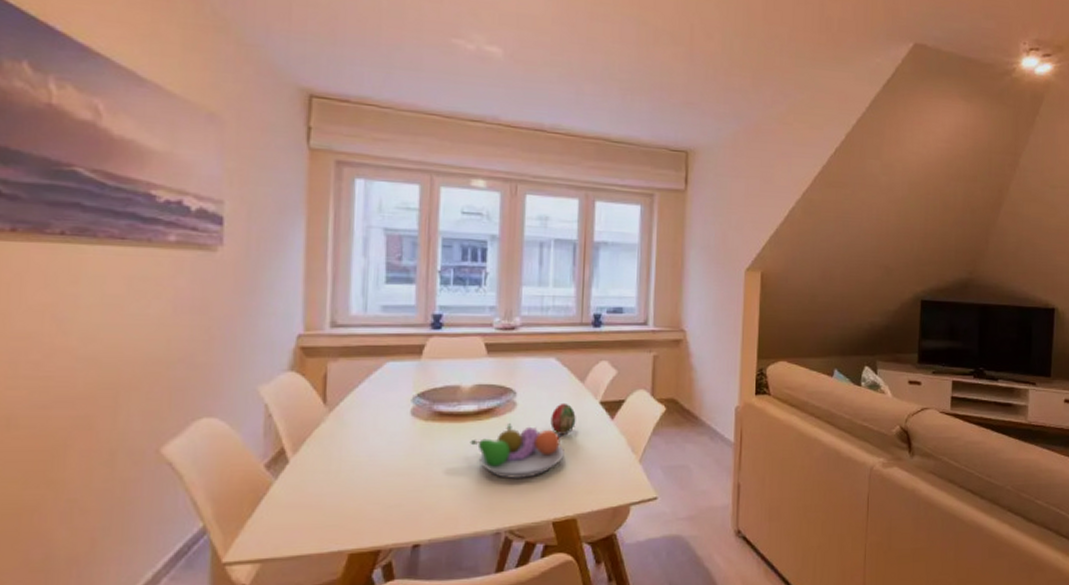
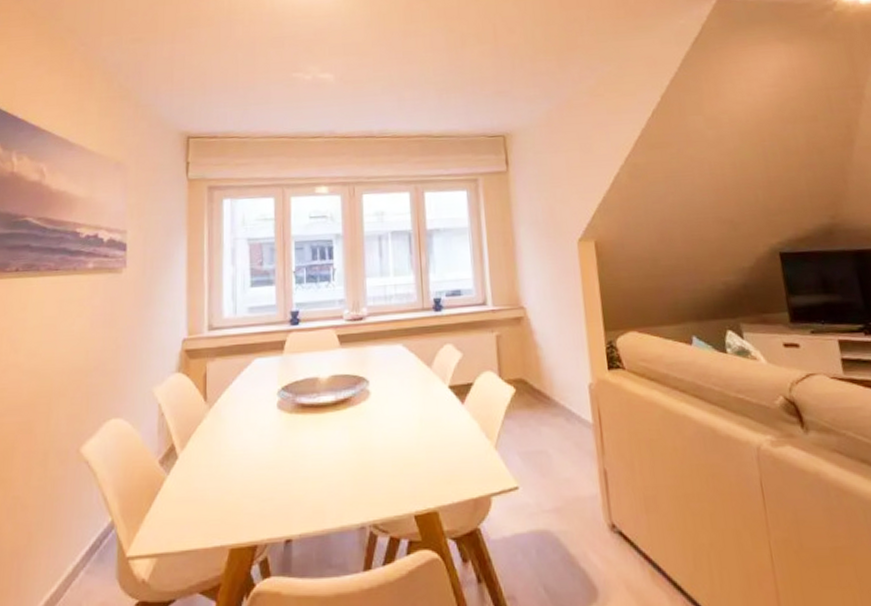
fruit bowl: present [470,423,564,480] -> none [330,412,419,471]
decorative egg: present [550,403,576,435] -> none [403,389,427,422]

